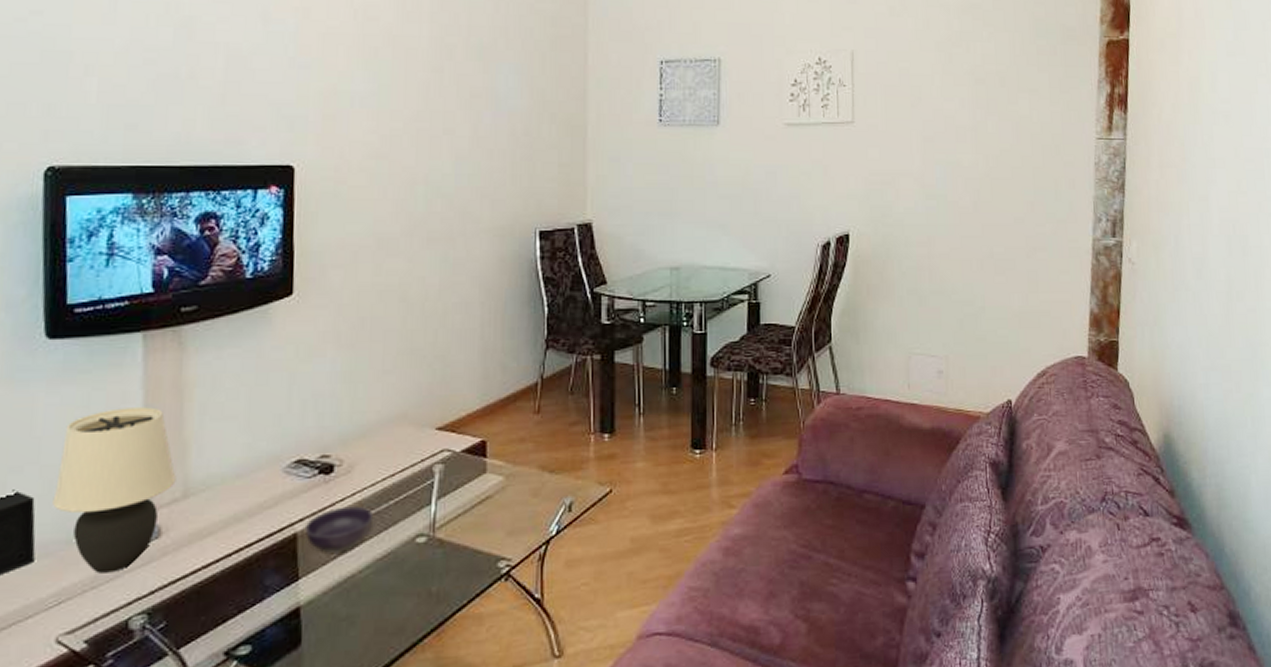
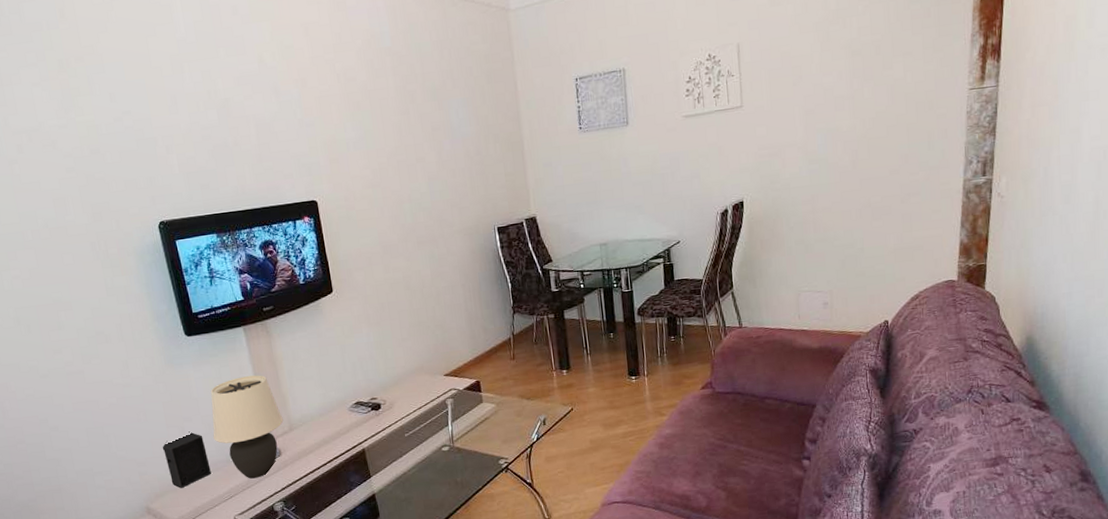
bowl: present [304,506,374,553] -> none [368,429,412,460]

